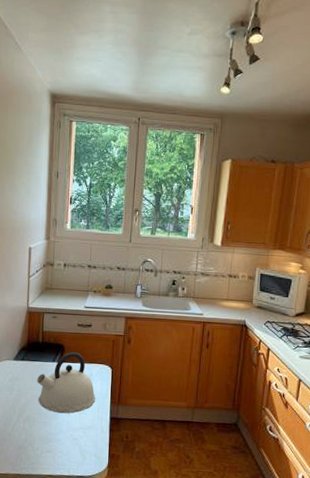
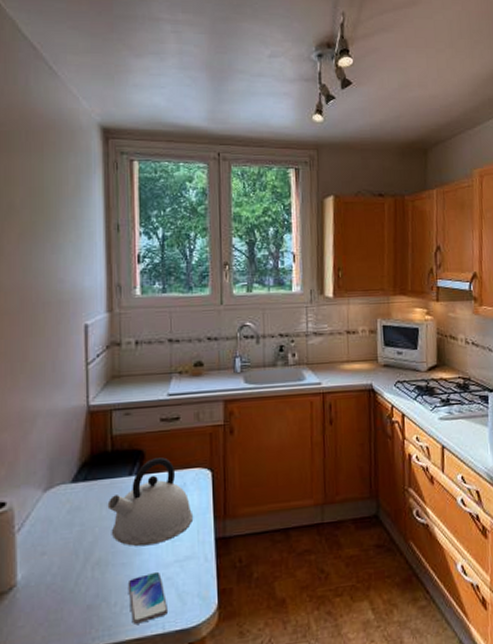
smartphone: none [46,432,73,466] -> present [127,571,169,624]

